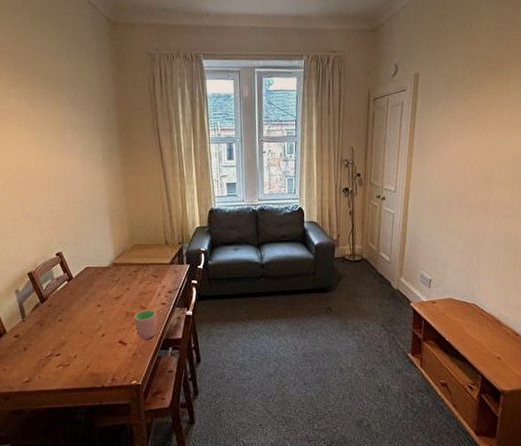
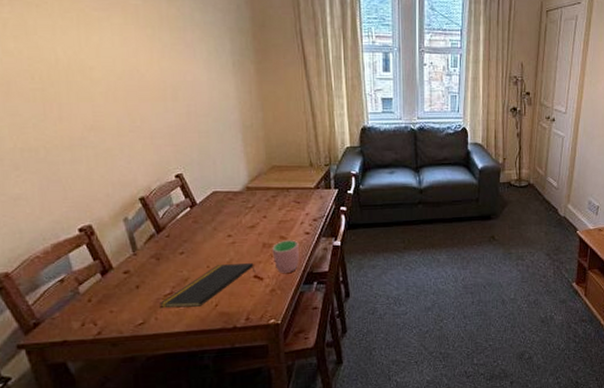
notepad: none [42,330,120,368] -> present [159,263,256,309]

